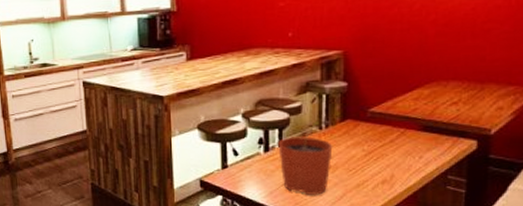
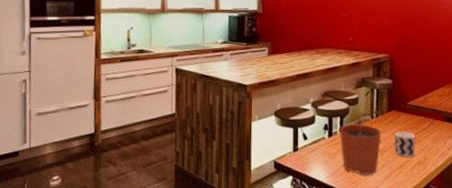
cup: none [351,144,379,174] -> present [395,131,416,156]

